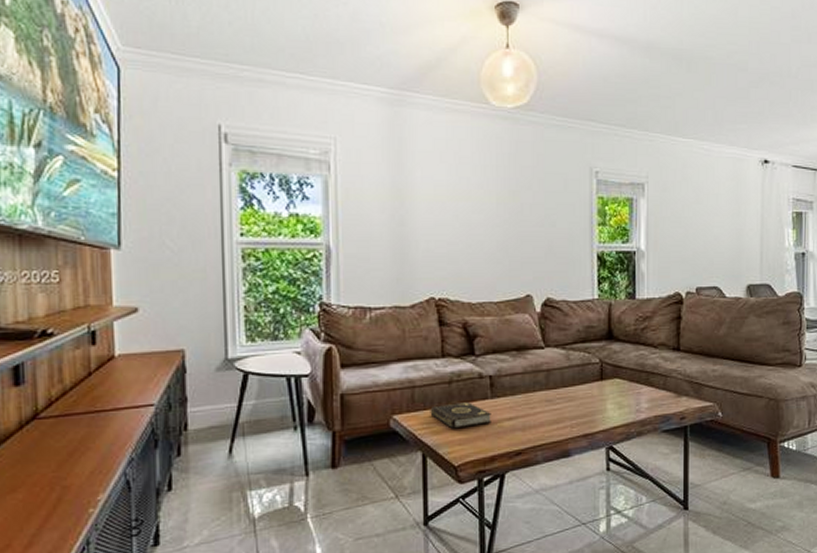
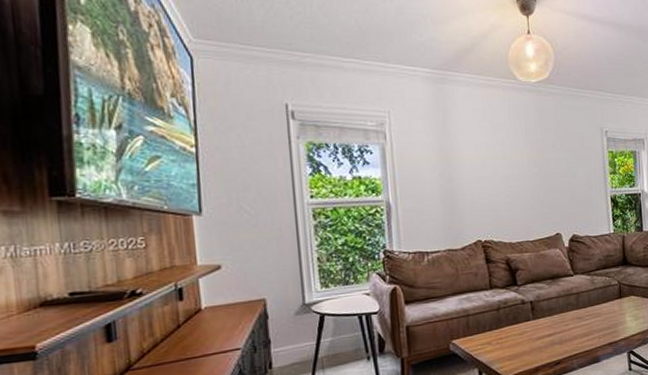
book: present [430,402,491,429] -> none [483,324,534,348]

